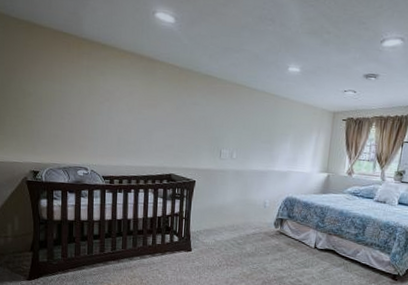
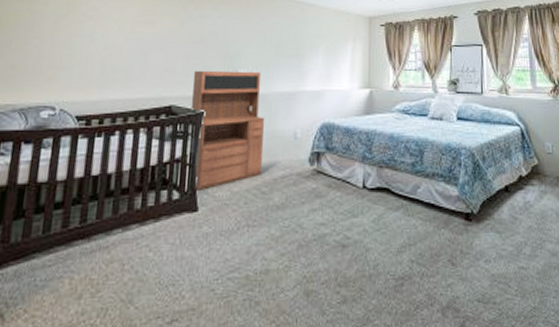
shelving unit: none [186,147,241,237] -> present [191,70,264,190]

